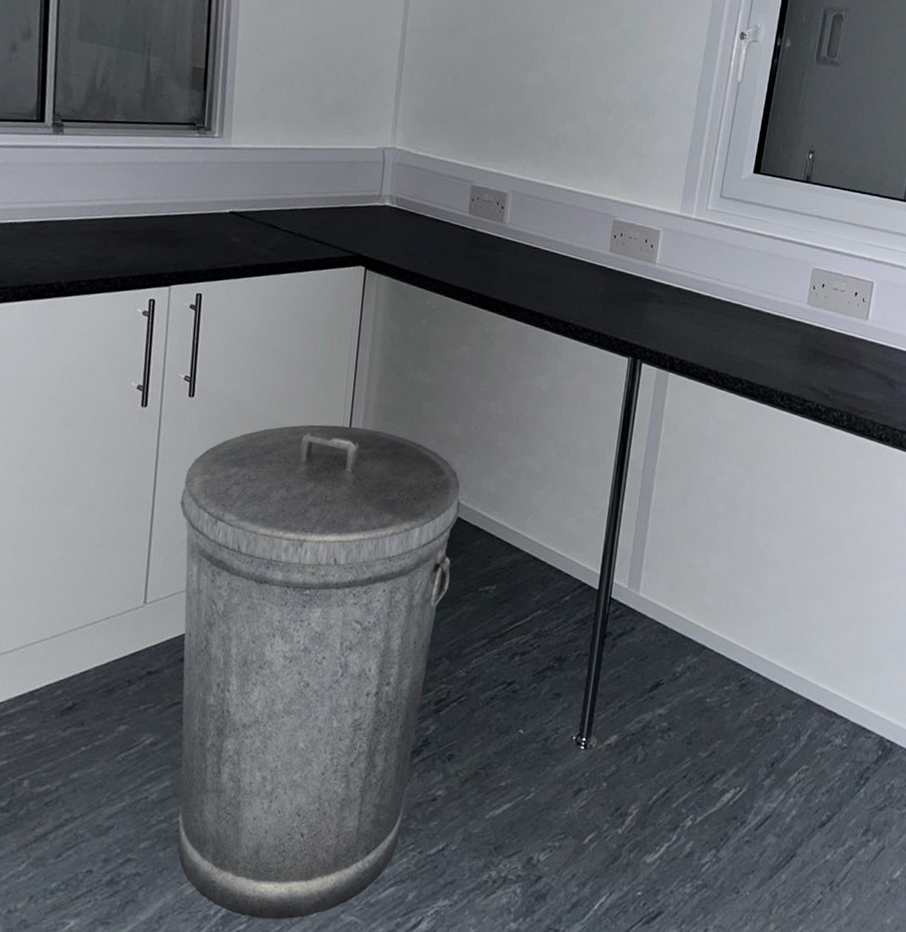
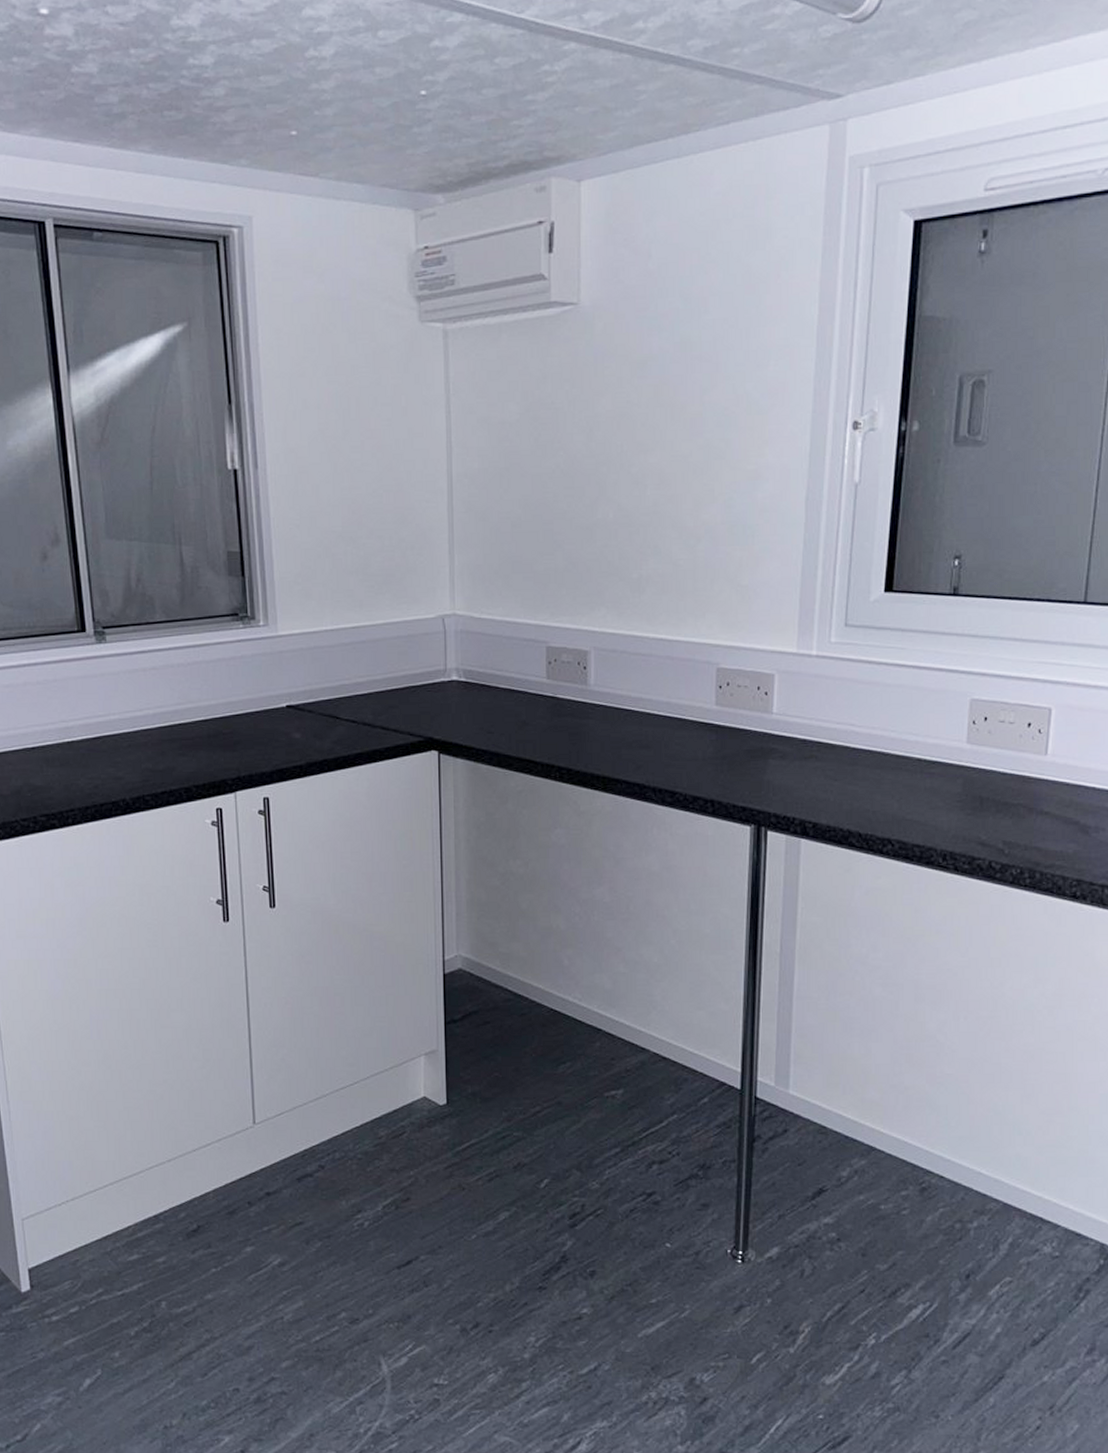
trash can: present [178,424,461,919] -> none [275,927,574,1438]

